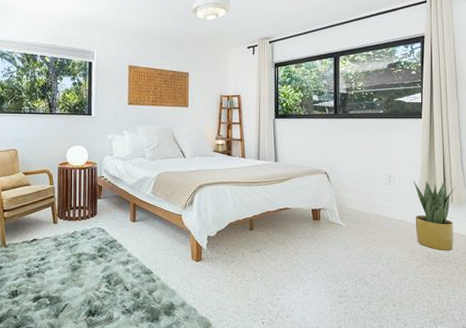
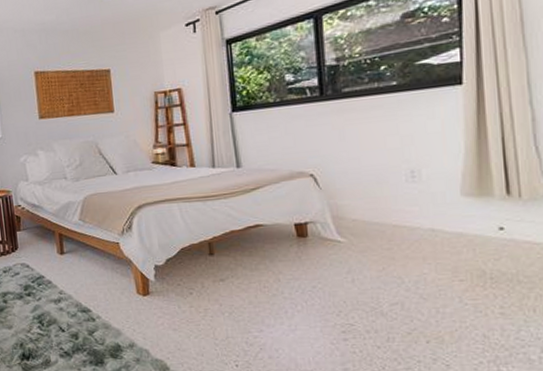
planter: present [413,181,456,250] -> none [452,170,527,267]

